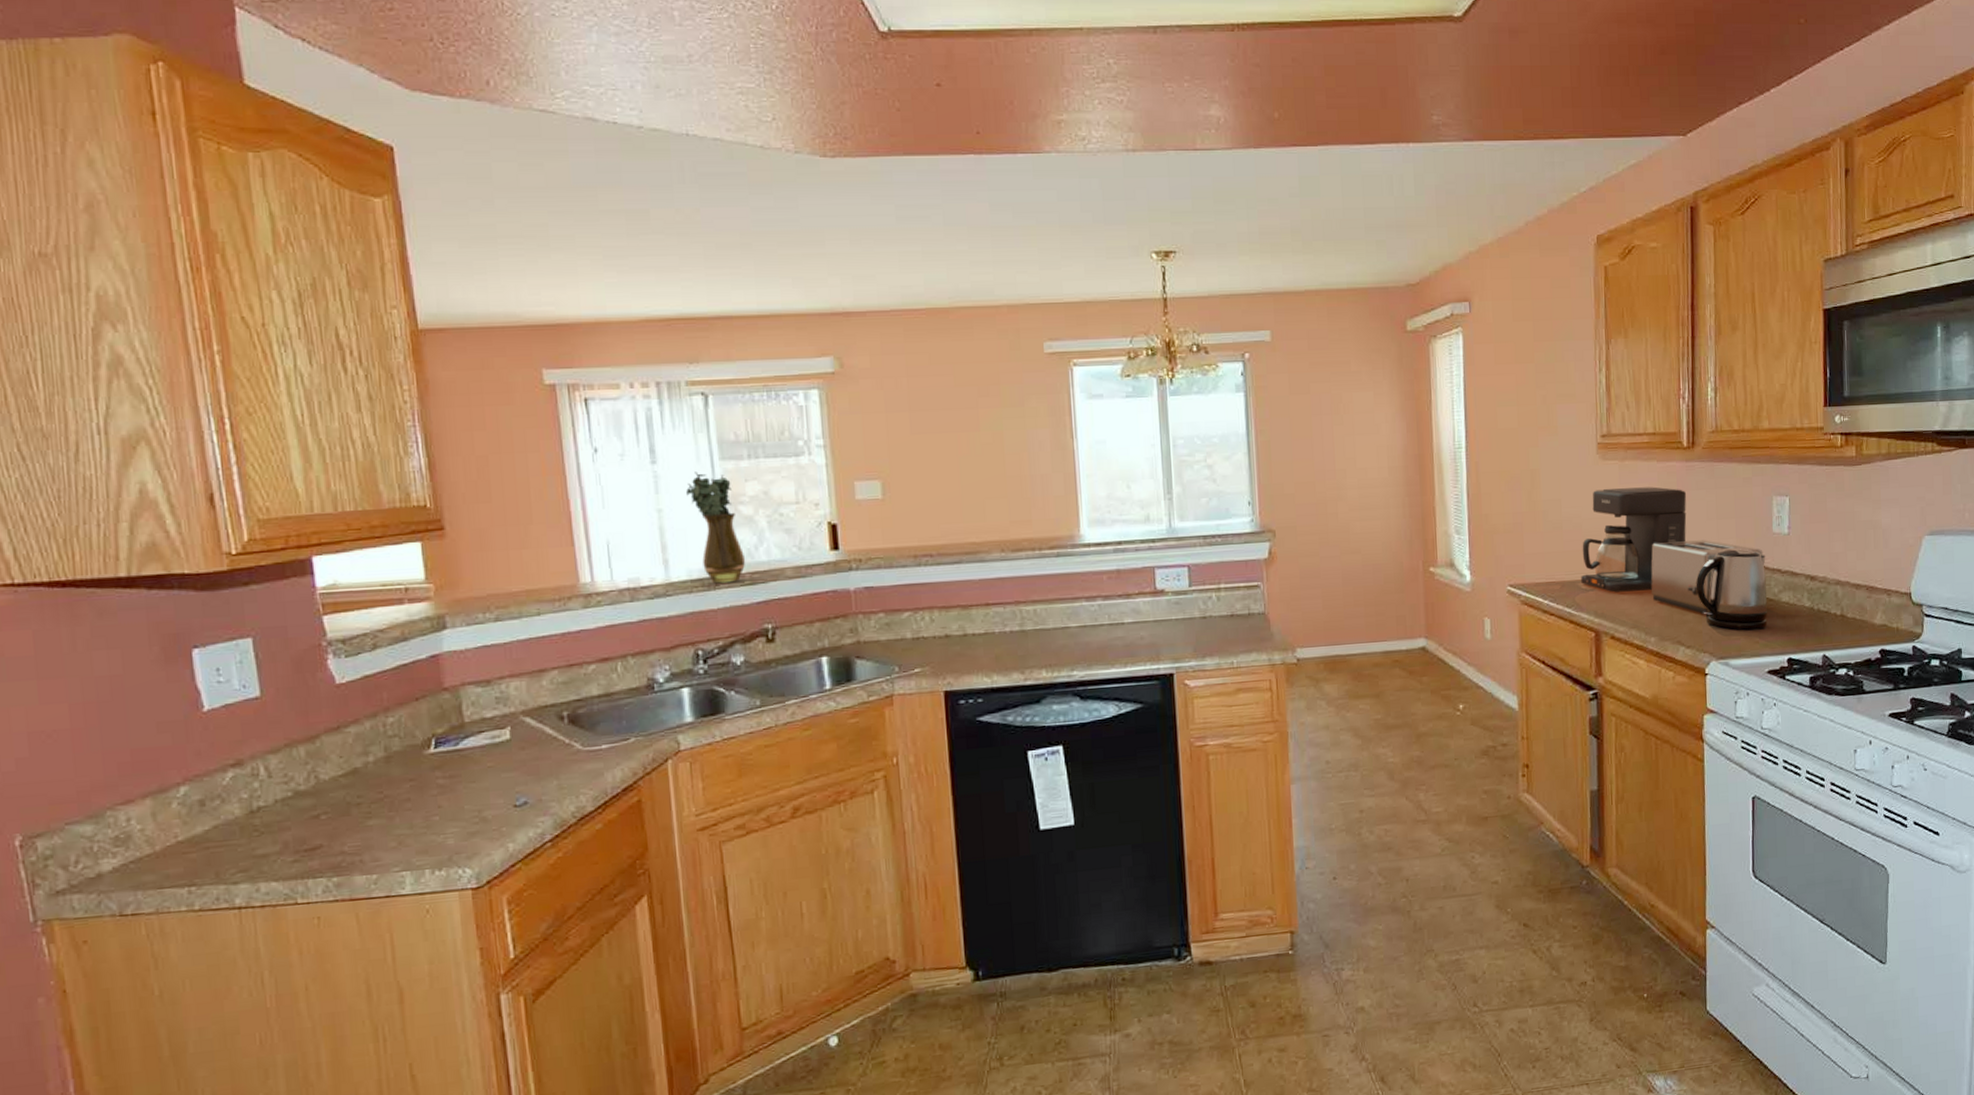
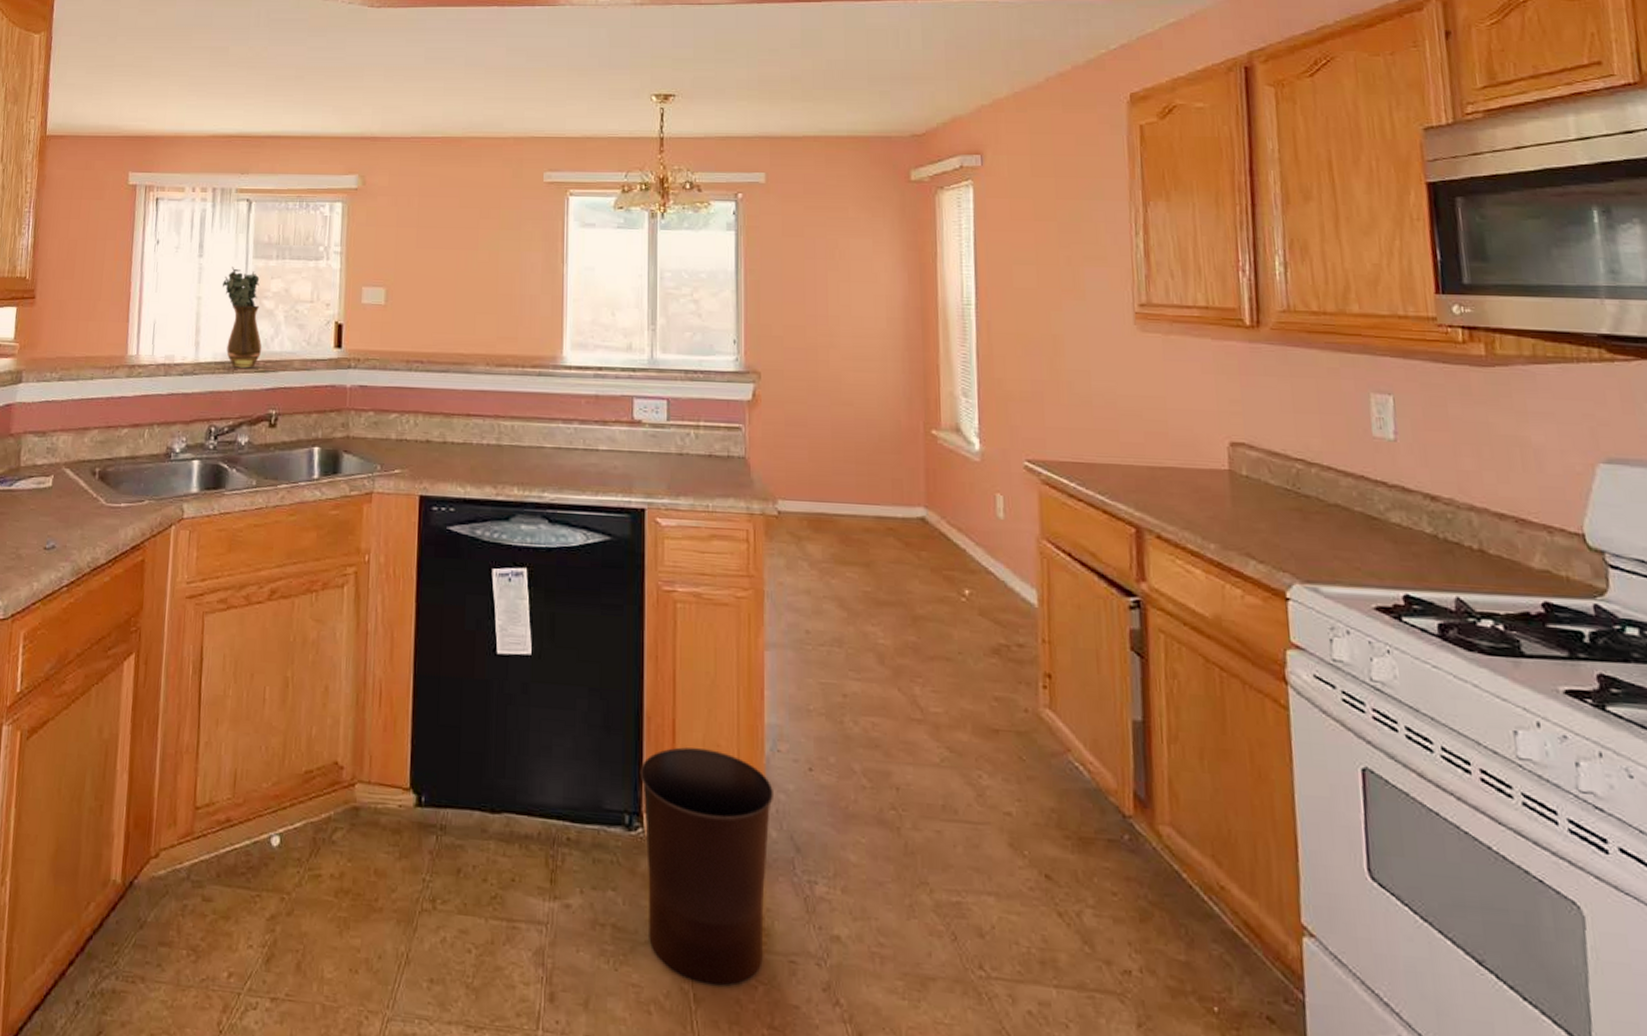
waste bin: none [1185,878,1304,1070] -> present [640,747,773,986]
coffee maker: present [1581,486,1687,593] -> none [1116,363,1253,488]
toaster: present [1651,540,1763,615] -> none [1207,431,1361,526]
kettle: present [1695,549,1768,630] -> none [1268,450,1372,552]

